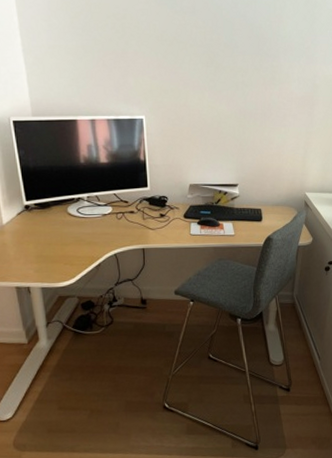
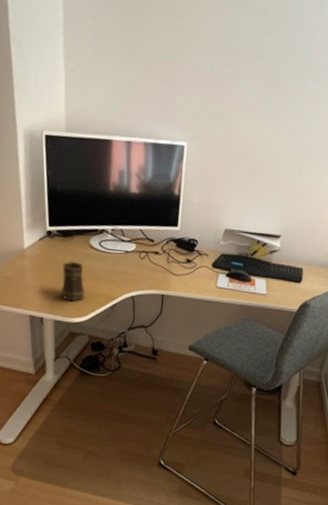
mug: none [43,230,69,267] -> present [61,261,85,302]

